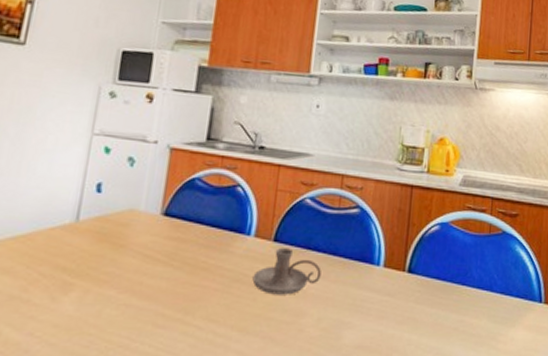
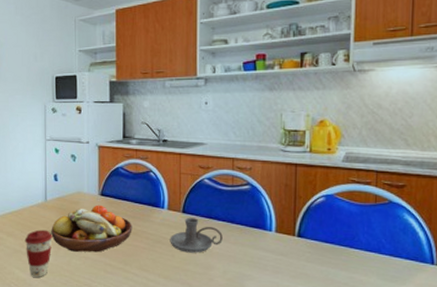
coffee cup: none [28,264,79,338] -> present [24,229,52,277]
fruit bowl: none [77,228,204,297] -> present [51,205,132,253]

